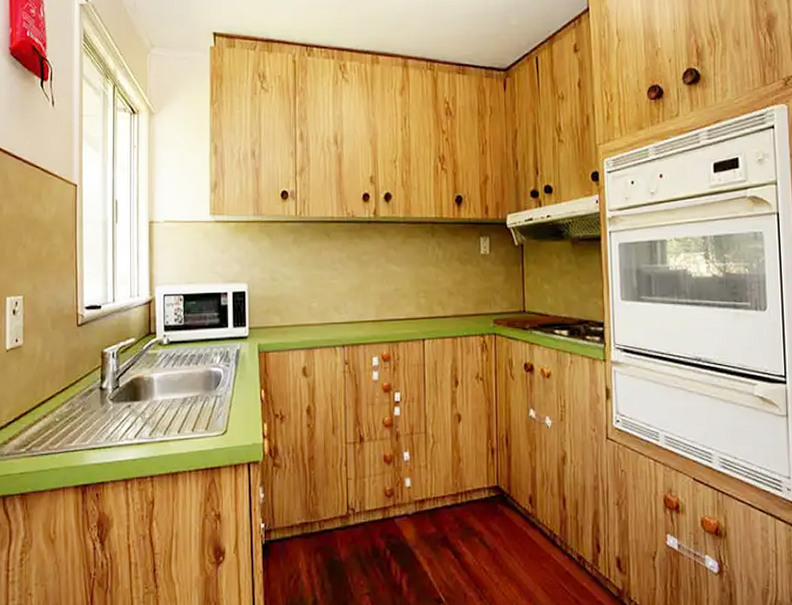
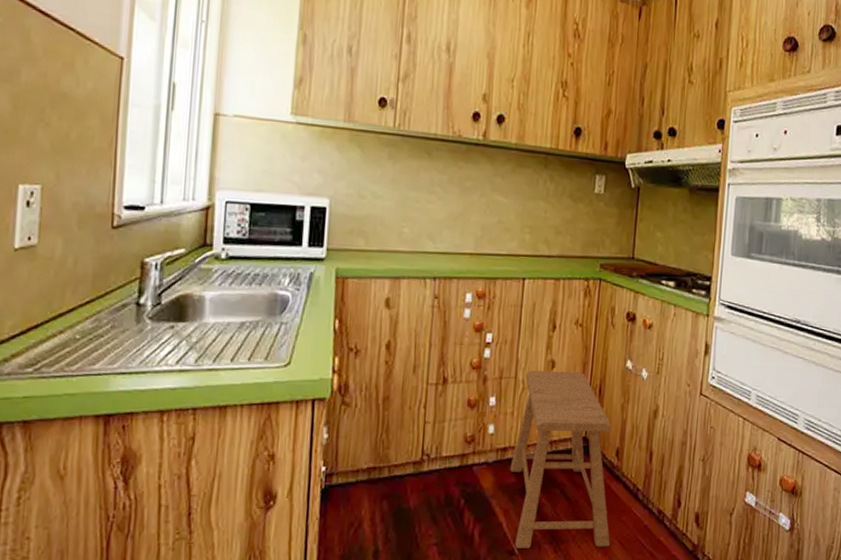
stool: none [429,423,533,597] -> present [510,370,611,548]

